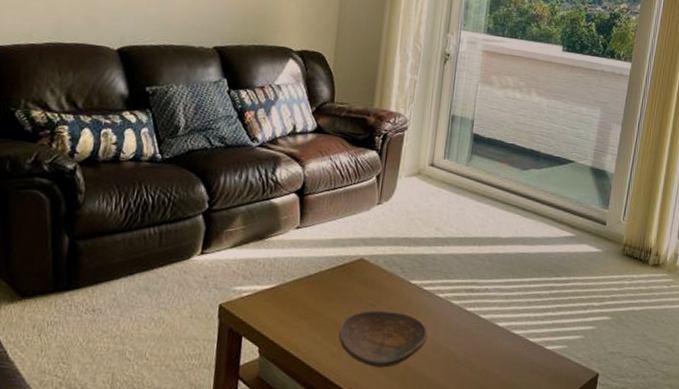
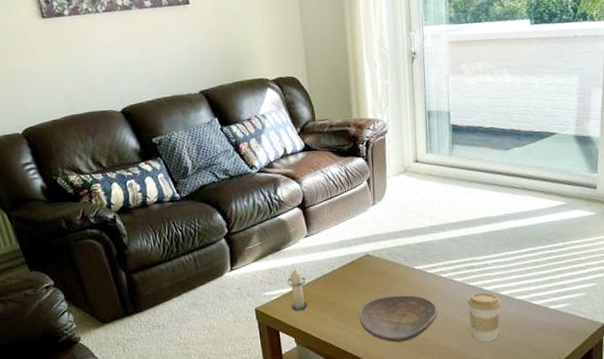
candle: none [262,262,286,315] -> present [287,268,308,312]
coffee cup: none [460,321,497,380] -> present [467,292,502,343]

